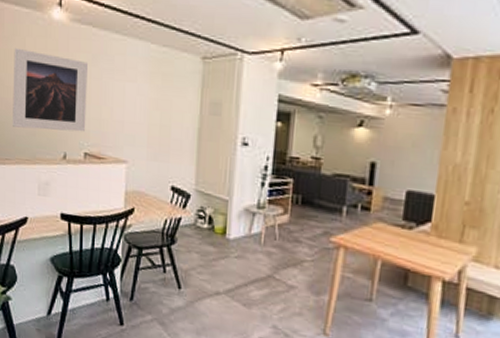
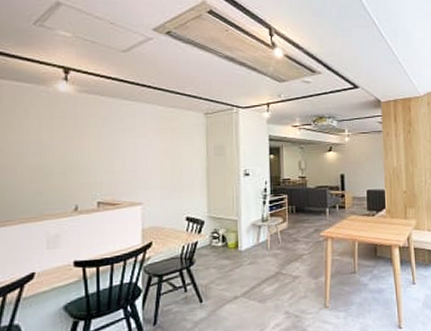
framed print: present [13,47,87,132] -> none [14,118,98,189]

